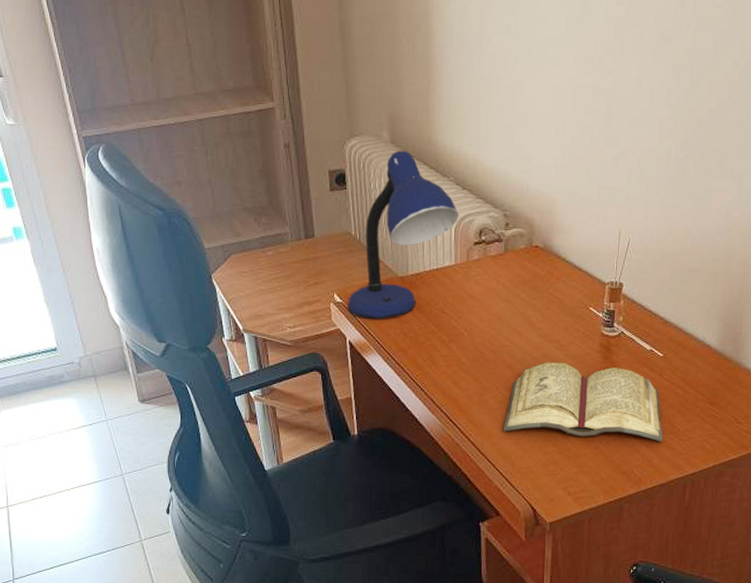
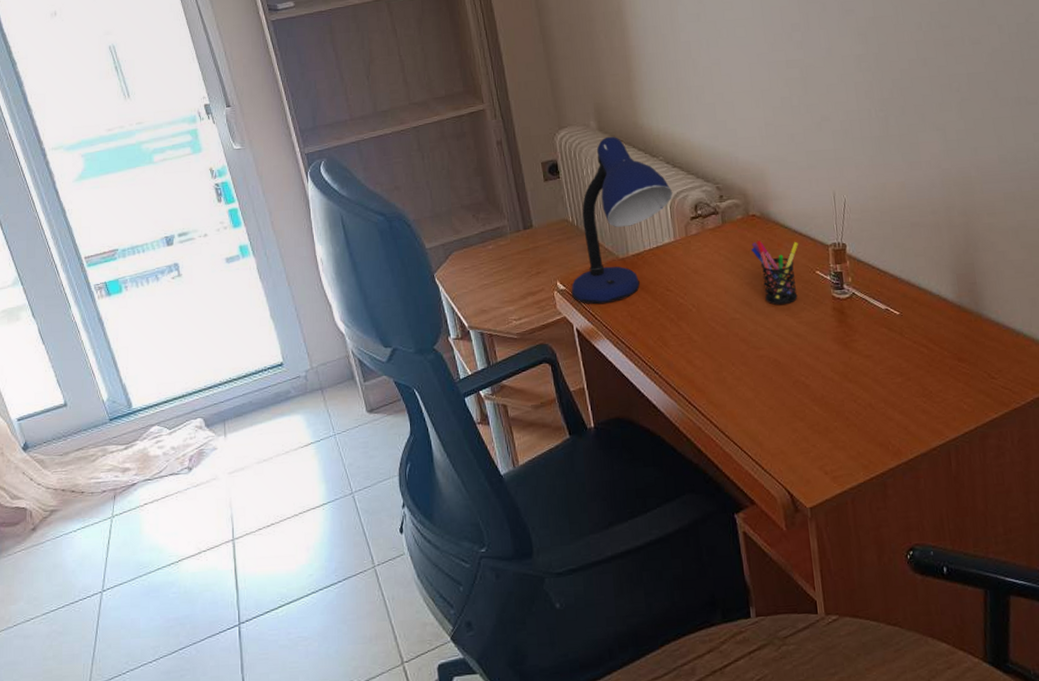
diary: present [504,362,663,442] -> none [745,330,917,410]
pen holder: none [529,272,577,337] -> present [750,240,799,306]

